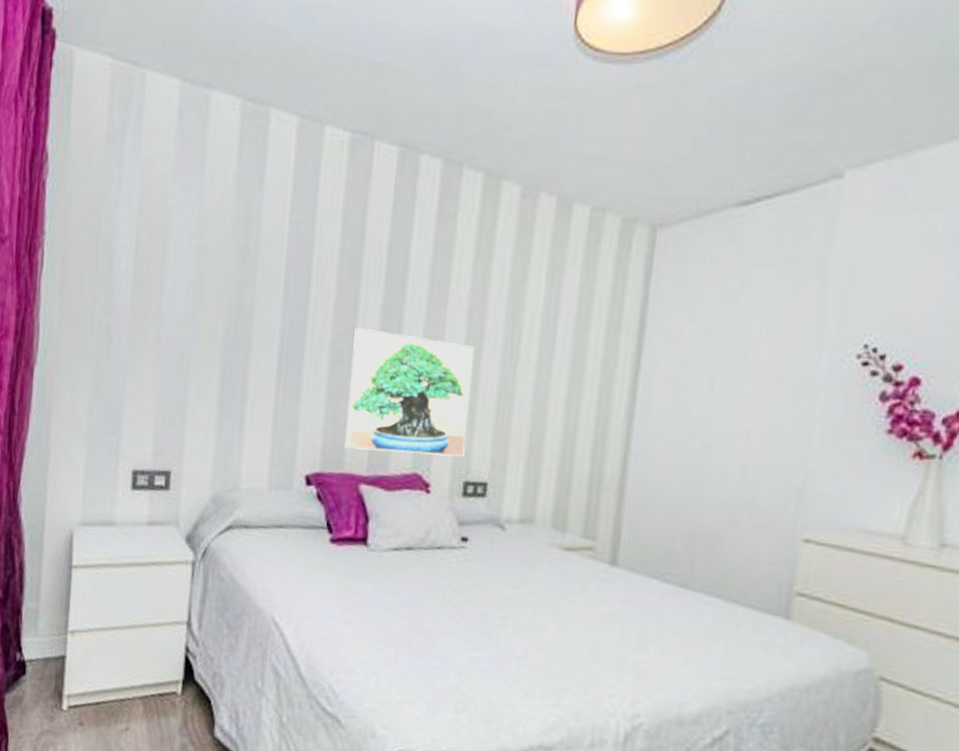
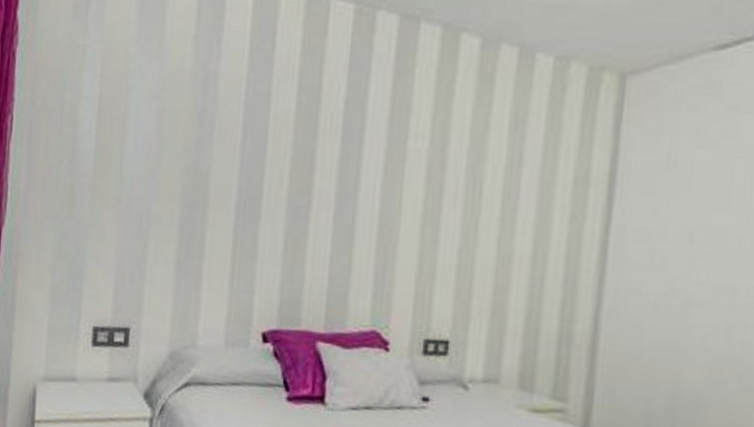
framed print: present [345,327,474,457] -> none [302,184,434,314]

